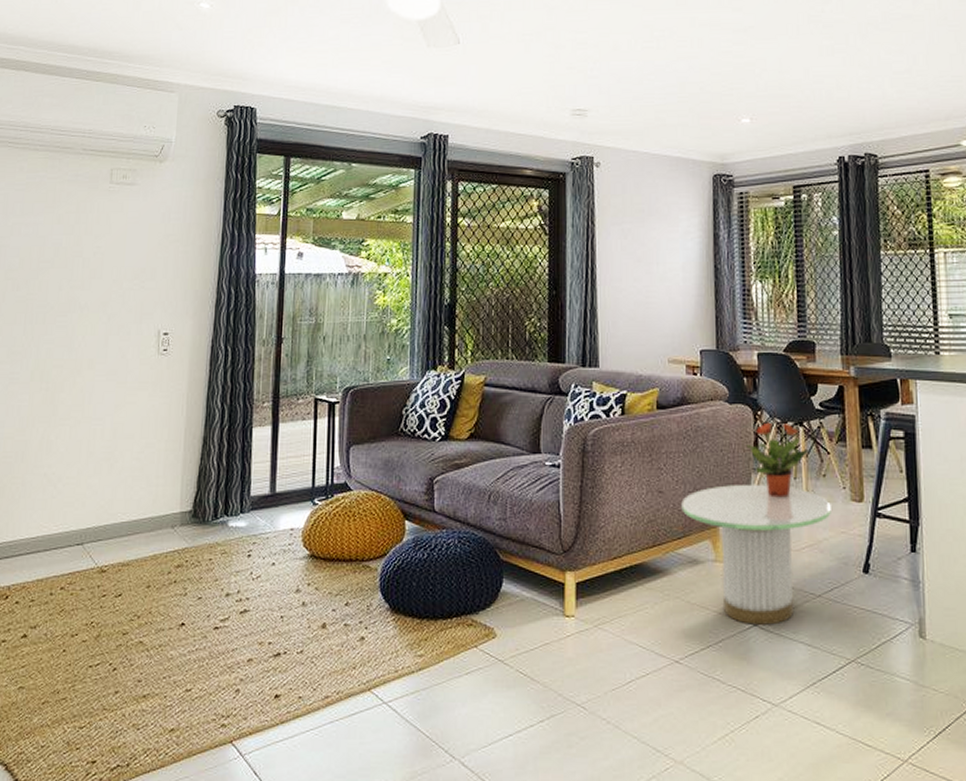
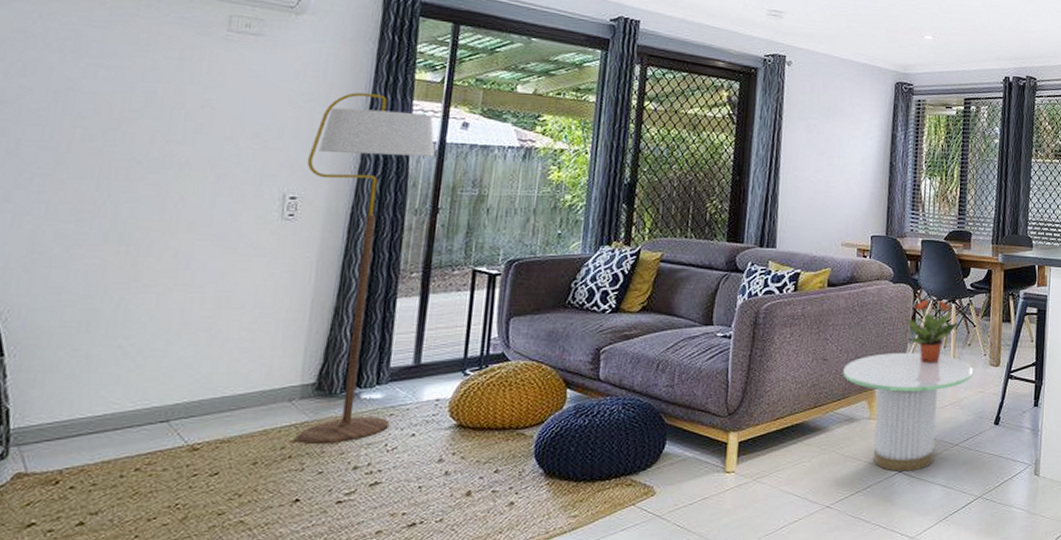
floor lamp: none [175,231,276,569] -> present [296,92,435,444]

